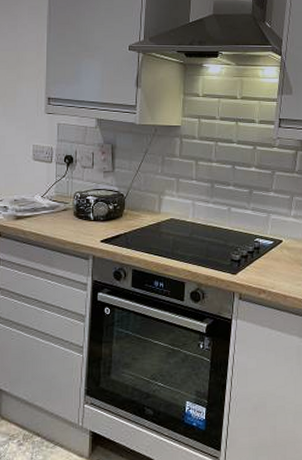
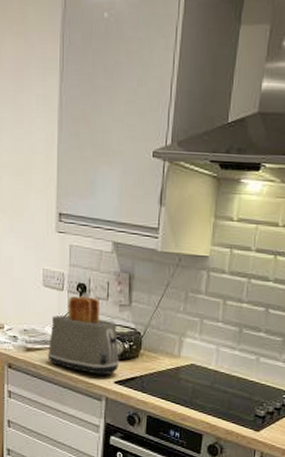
toaster: none [36,166,105,236] -> present [47,295,120,375]

